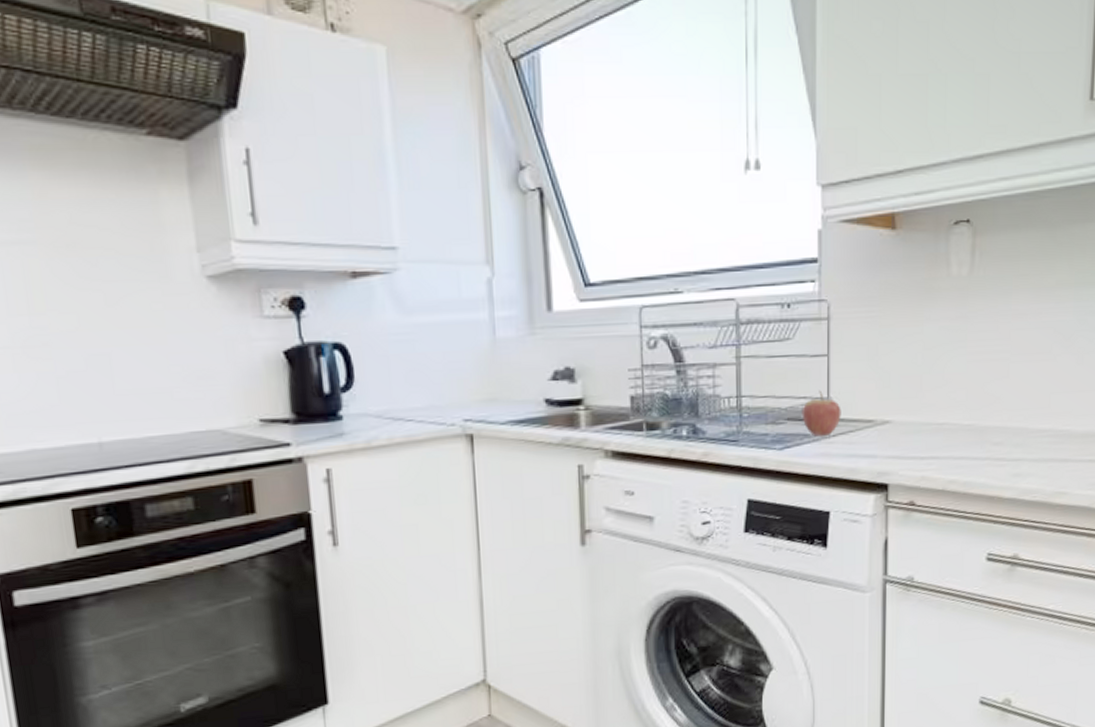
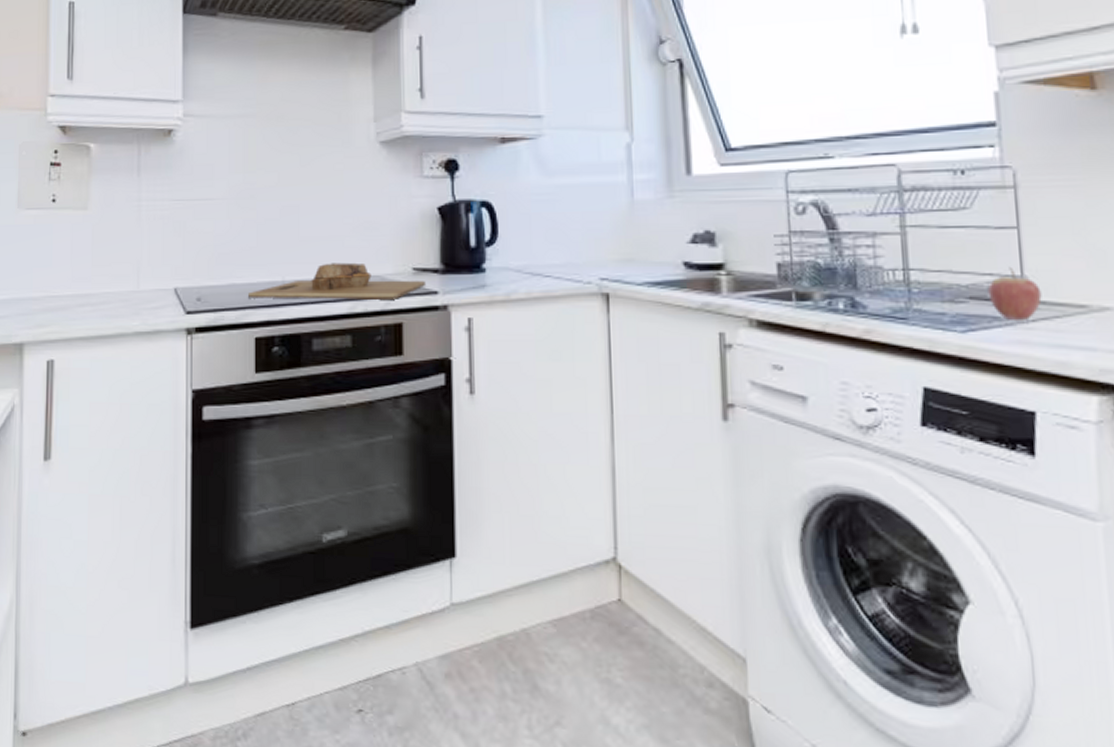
cutting board: none [54,416,277,465] -> present [247,262,427,300]

